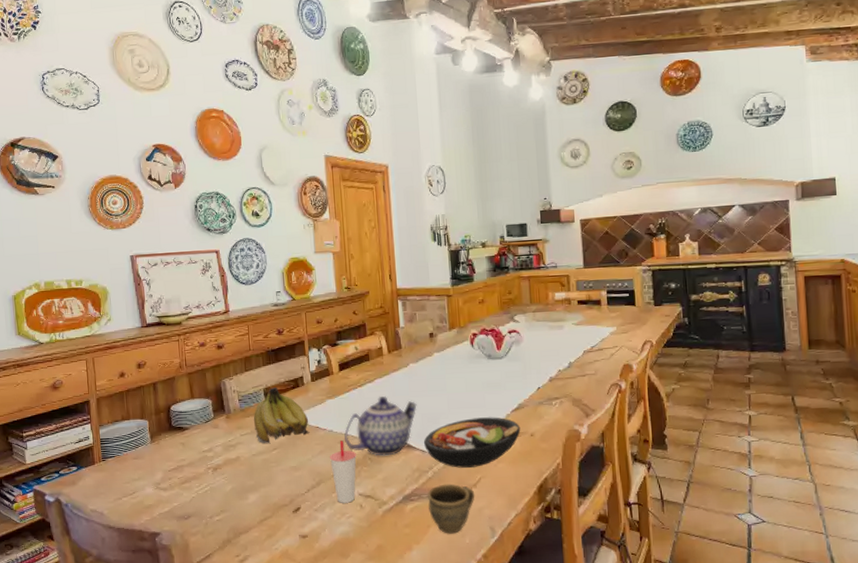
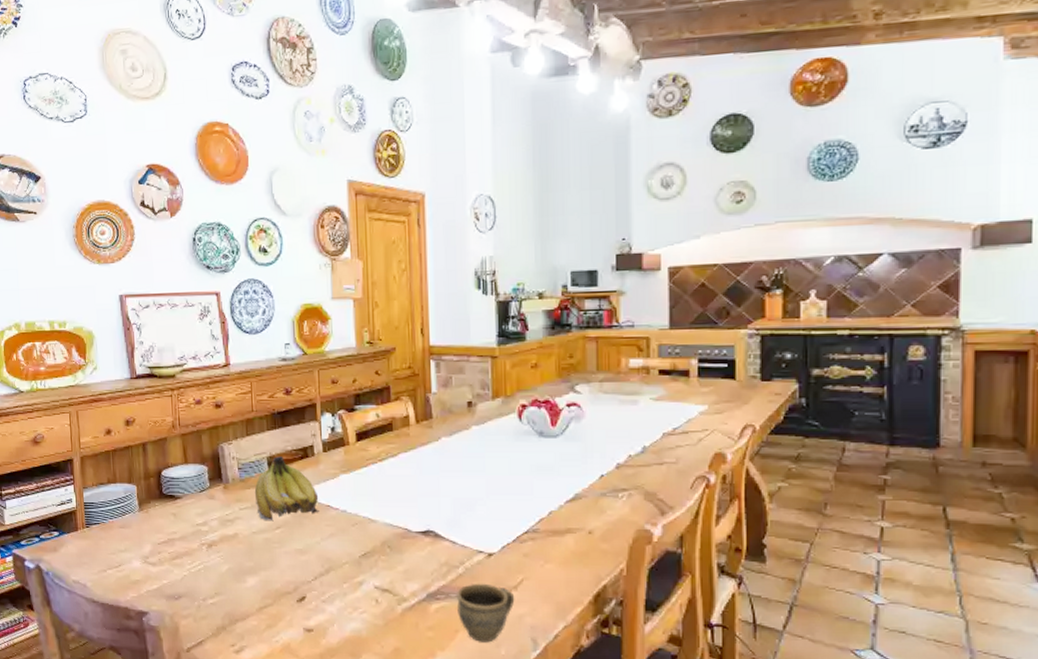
cup: present [330,441,356,503] -> none [342,523,373,596]
teapot: present [344,397,417,456] -> none [360,475,448,545]
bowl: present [424,417,521,468] -> none [455,507,576,566]

